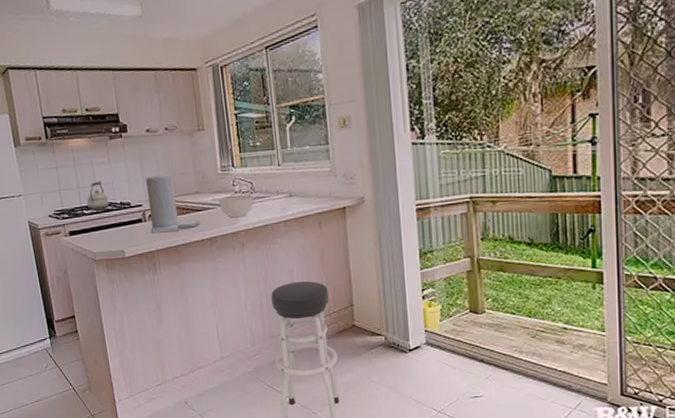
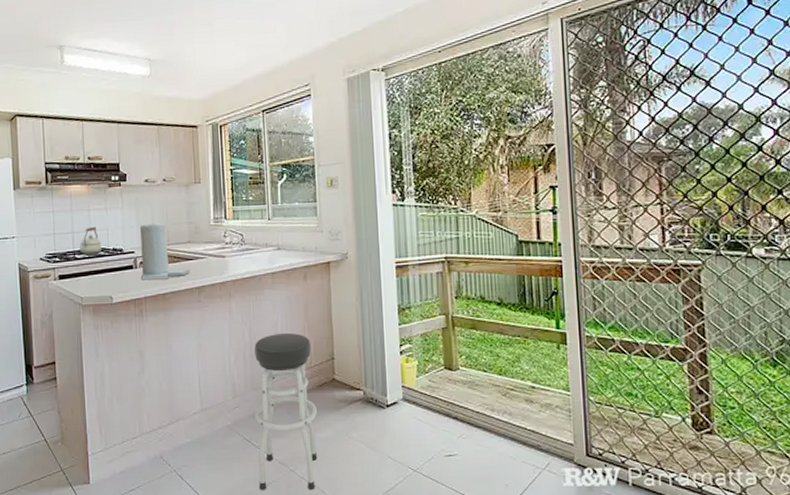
bowl: present [219,195,254,218] -> none [210,246,243,268]

